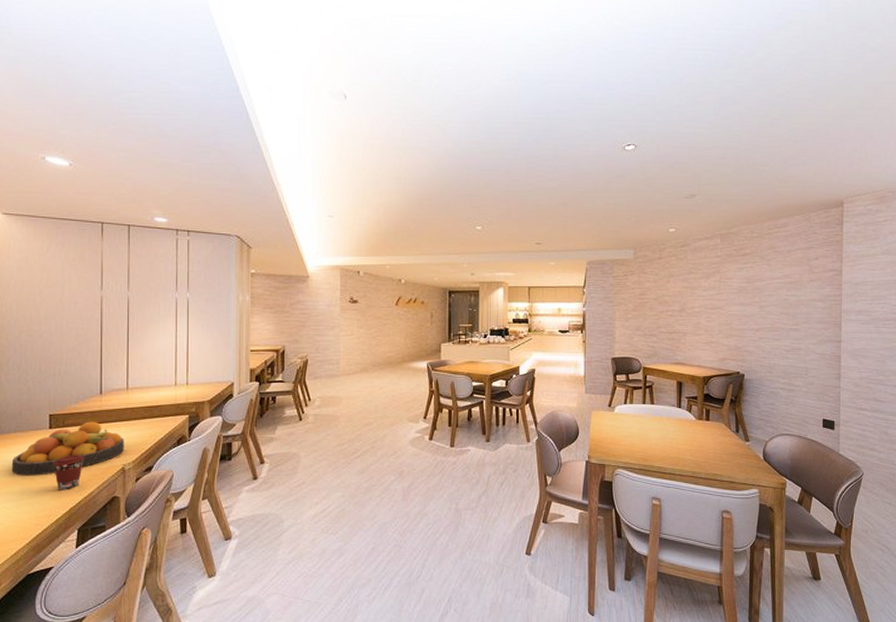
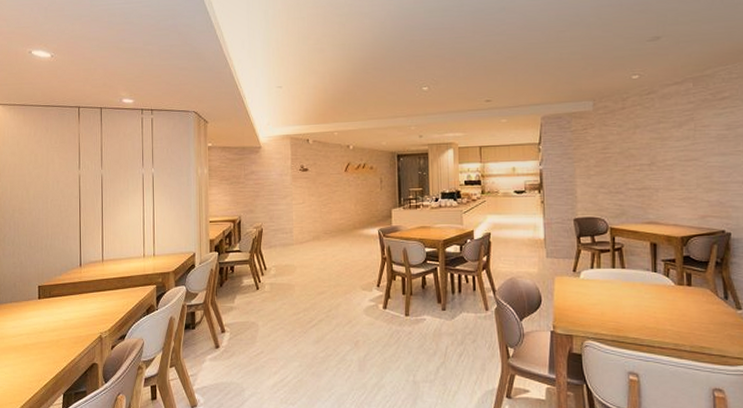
fruit bowl: present [11,421,124,476] -> none [8,292,101,343]
coffee cup: present [52,454,85,490] -> none [41,323,68,357]

